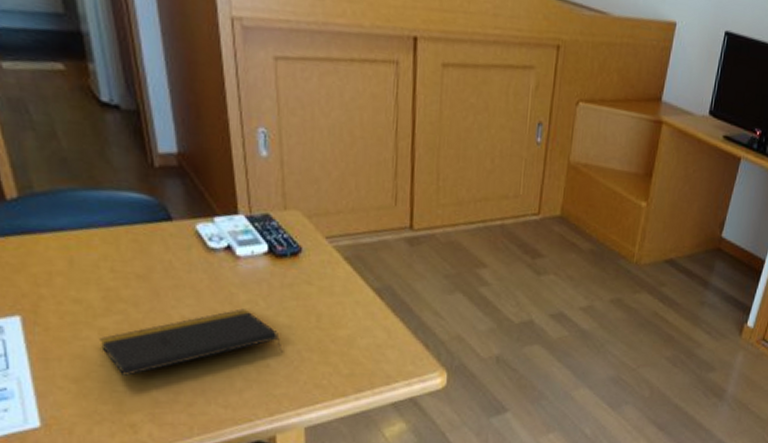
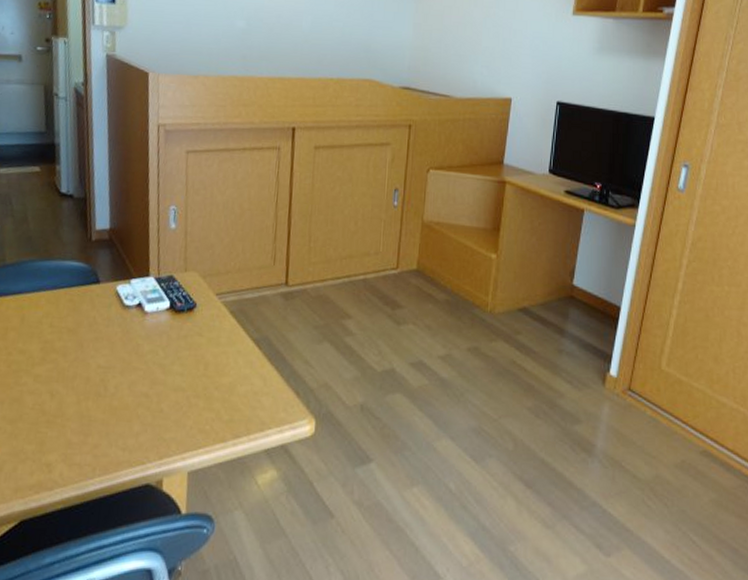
notepad: present [100,308,283,377] -> none [33,358,175,419]

